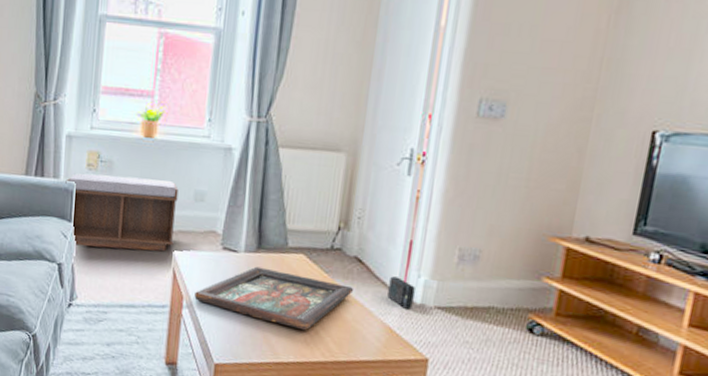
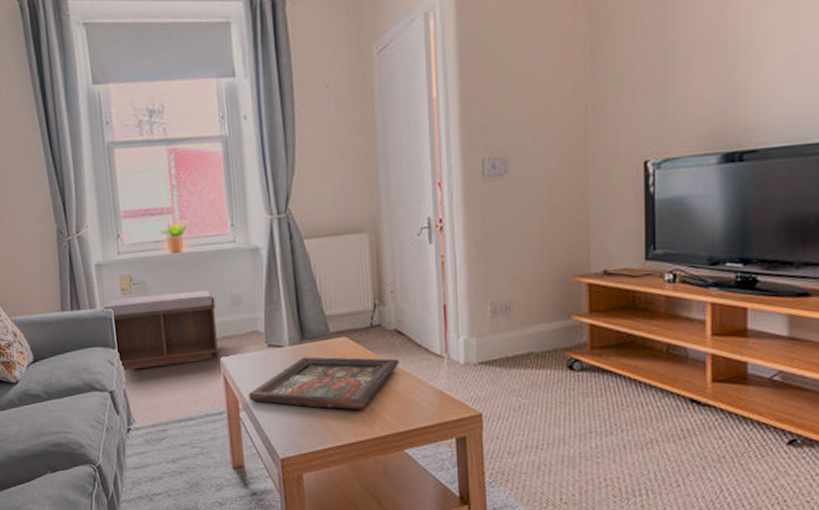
speaker: present [387,276,415,310] -> none [431,341,458,370]

